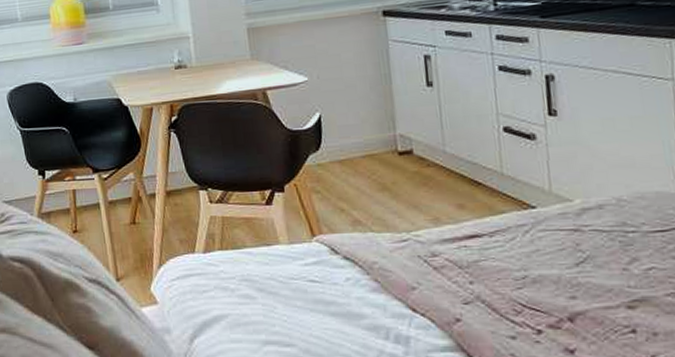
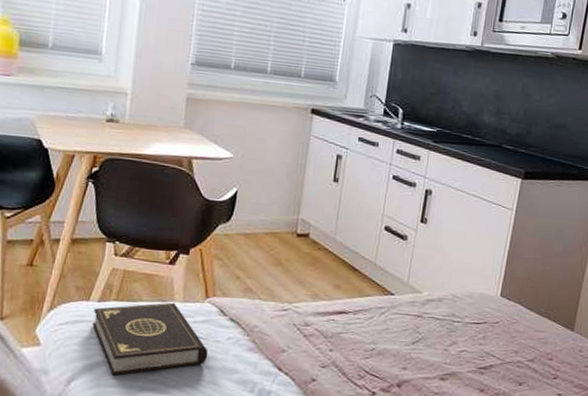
book: none [201,245,329,330] -> present [92,302,208,376]

